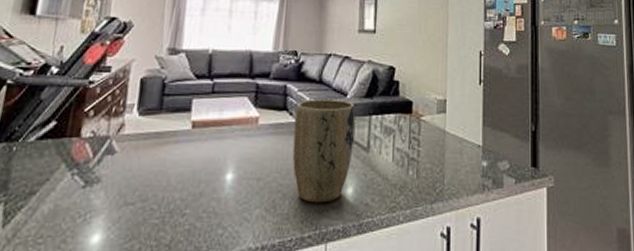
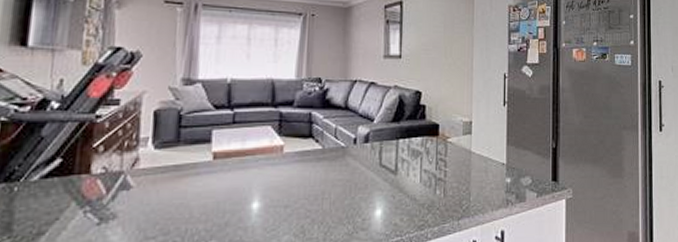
plant pot: present [292,98,356,203] -> none [320,124,383,227]

